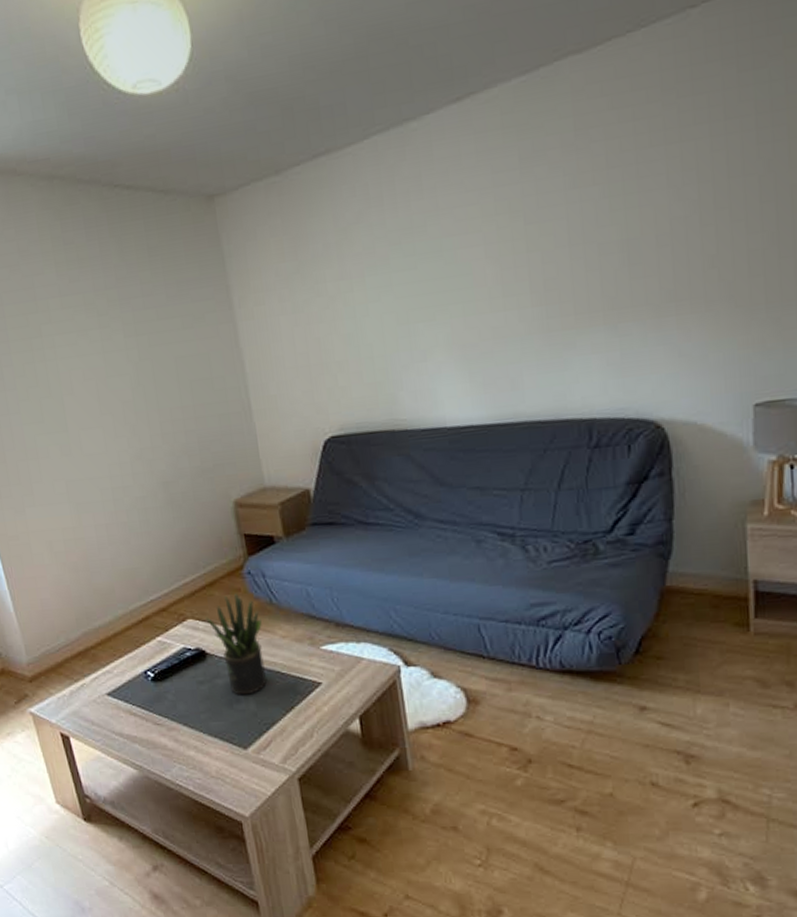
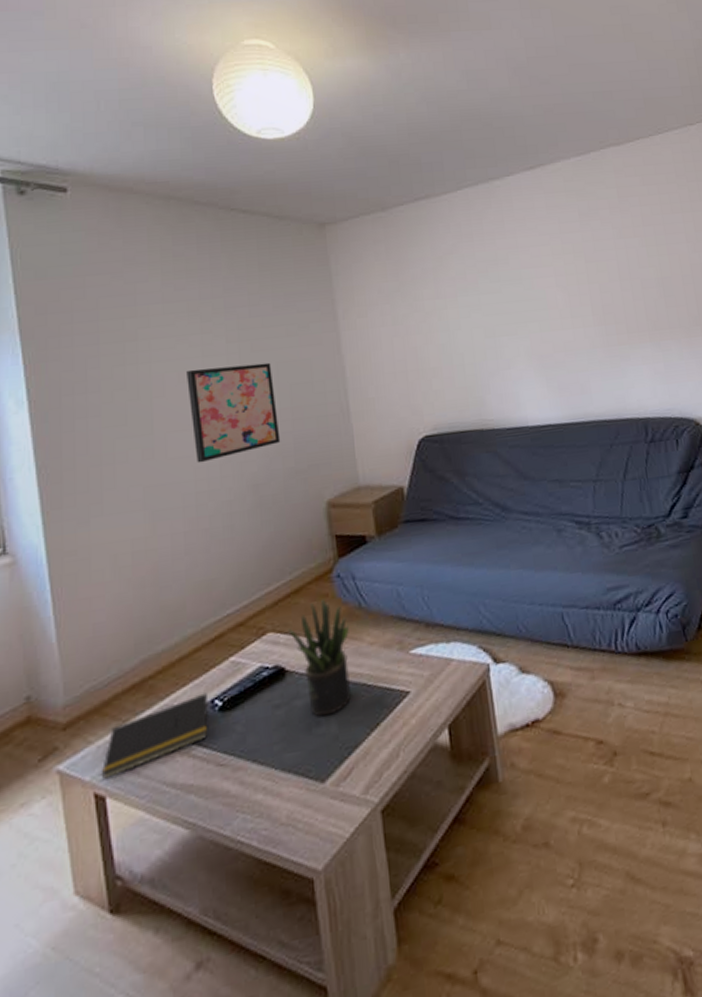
notepad: none [63,665,144,724] -> present [101,692,209,781]
wall art: none [90,358,186,460] -> present [186,362,281,463]

